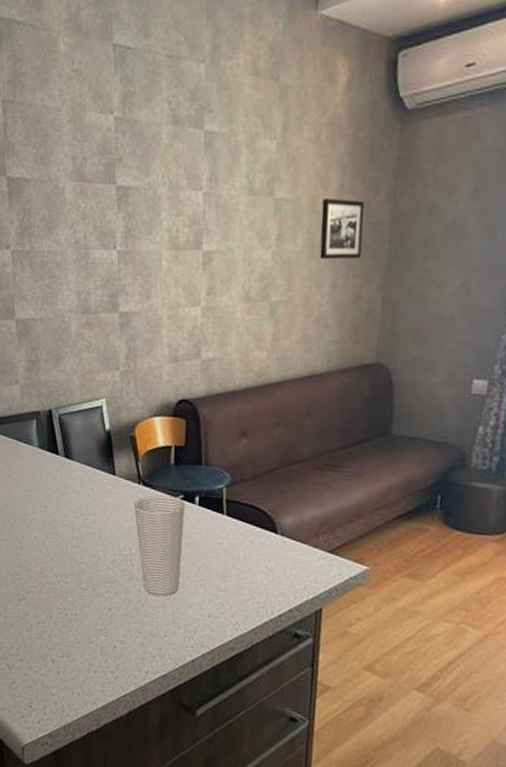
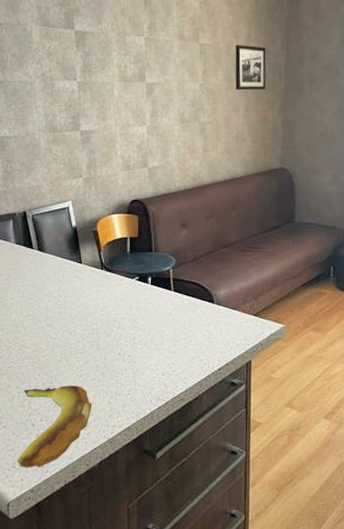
banana: none [34,618,122,710] -> present [17,385,92,468]
cup: present [133,495,186,596] -> none [98,278,140,361]

